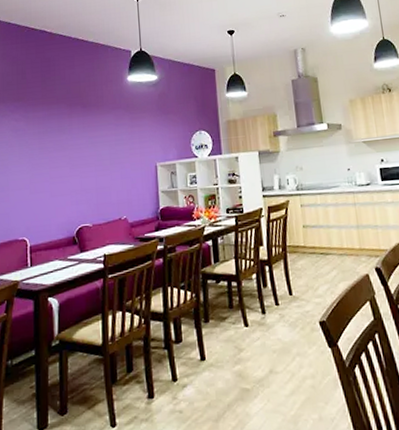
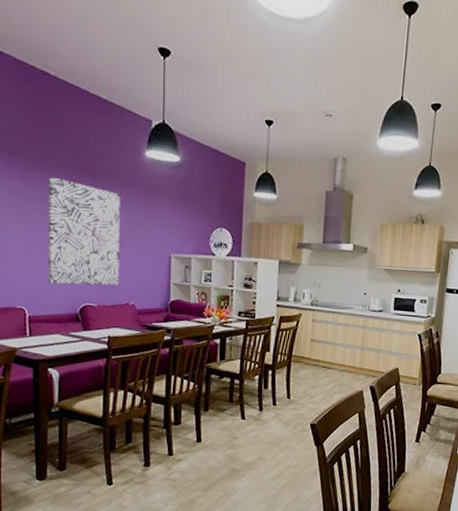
wall art: none [46,113,112,211] -> present [48,177,121,285]

